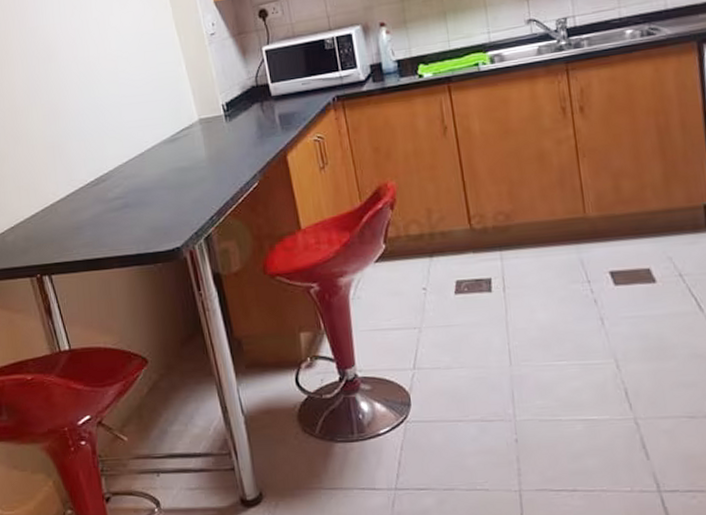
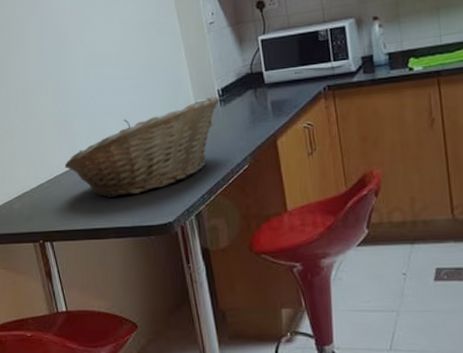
fruit basket: none [60,111,224,225] -> present [64,96,219,199]

